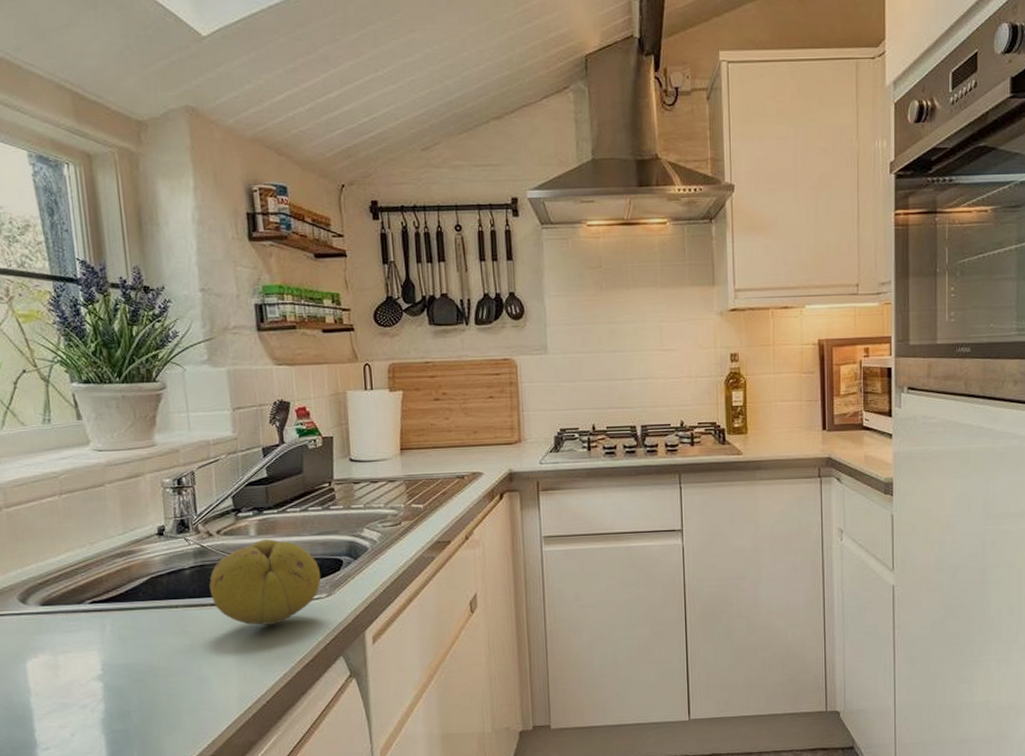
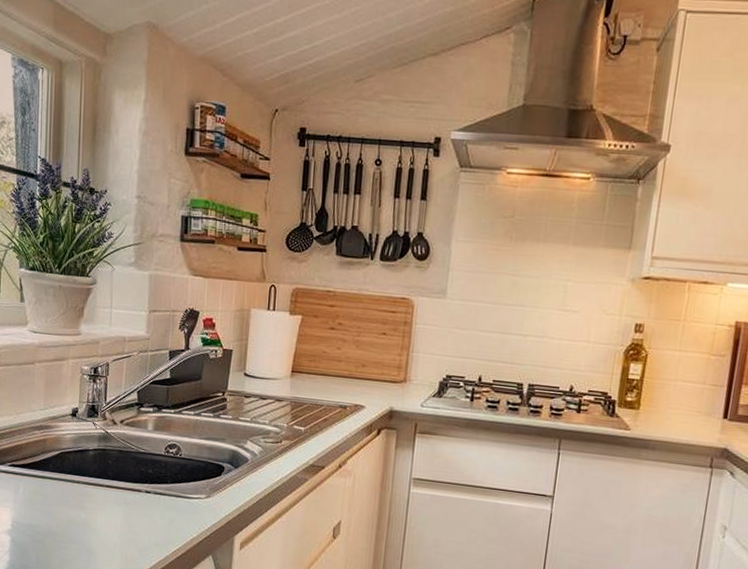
fruit: present [209,539,321,625] -> none [107,435,204,515]

